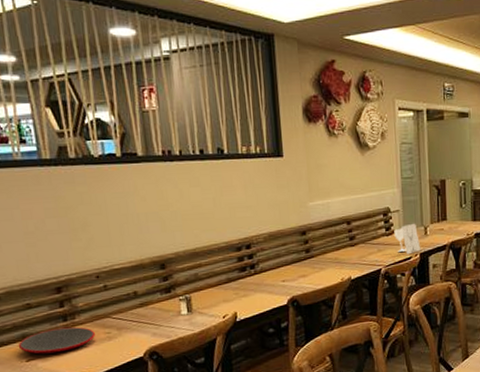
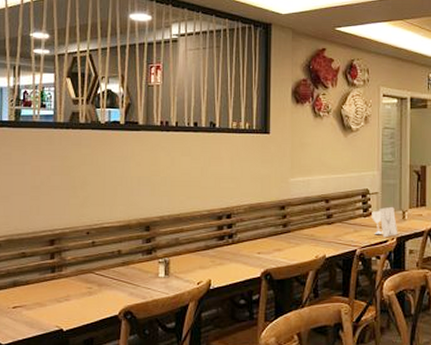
plate: present [18,327,95,354] -> none [8,278,77,303]

